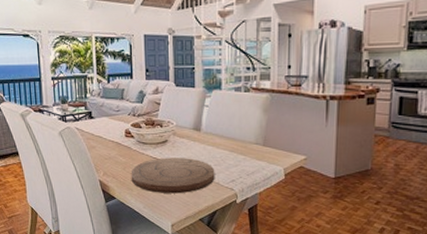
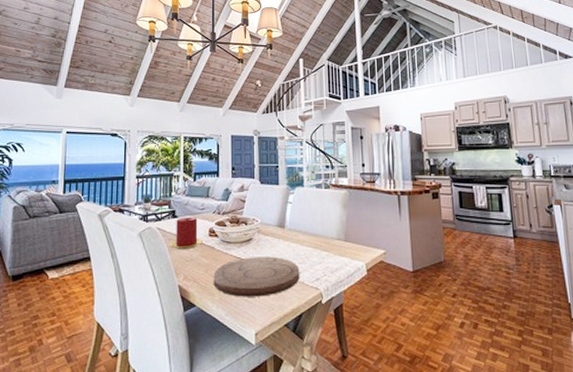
candle: none [88,118,121,149] -> present [169,217,204,250]

